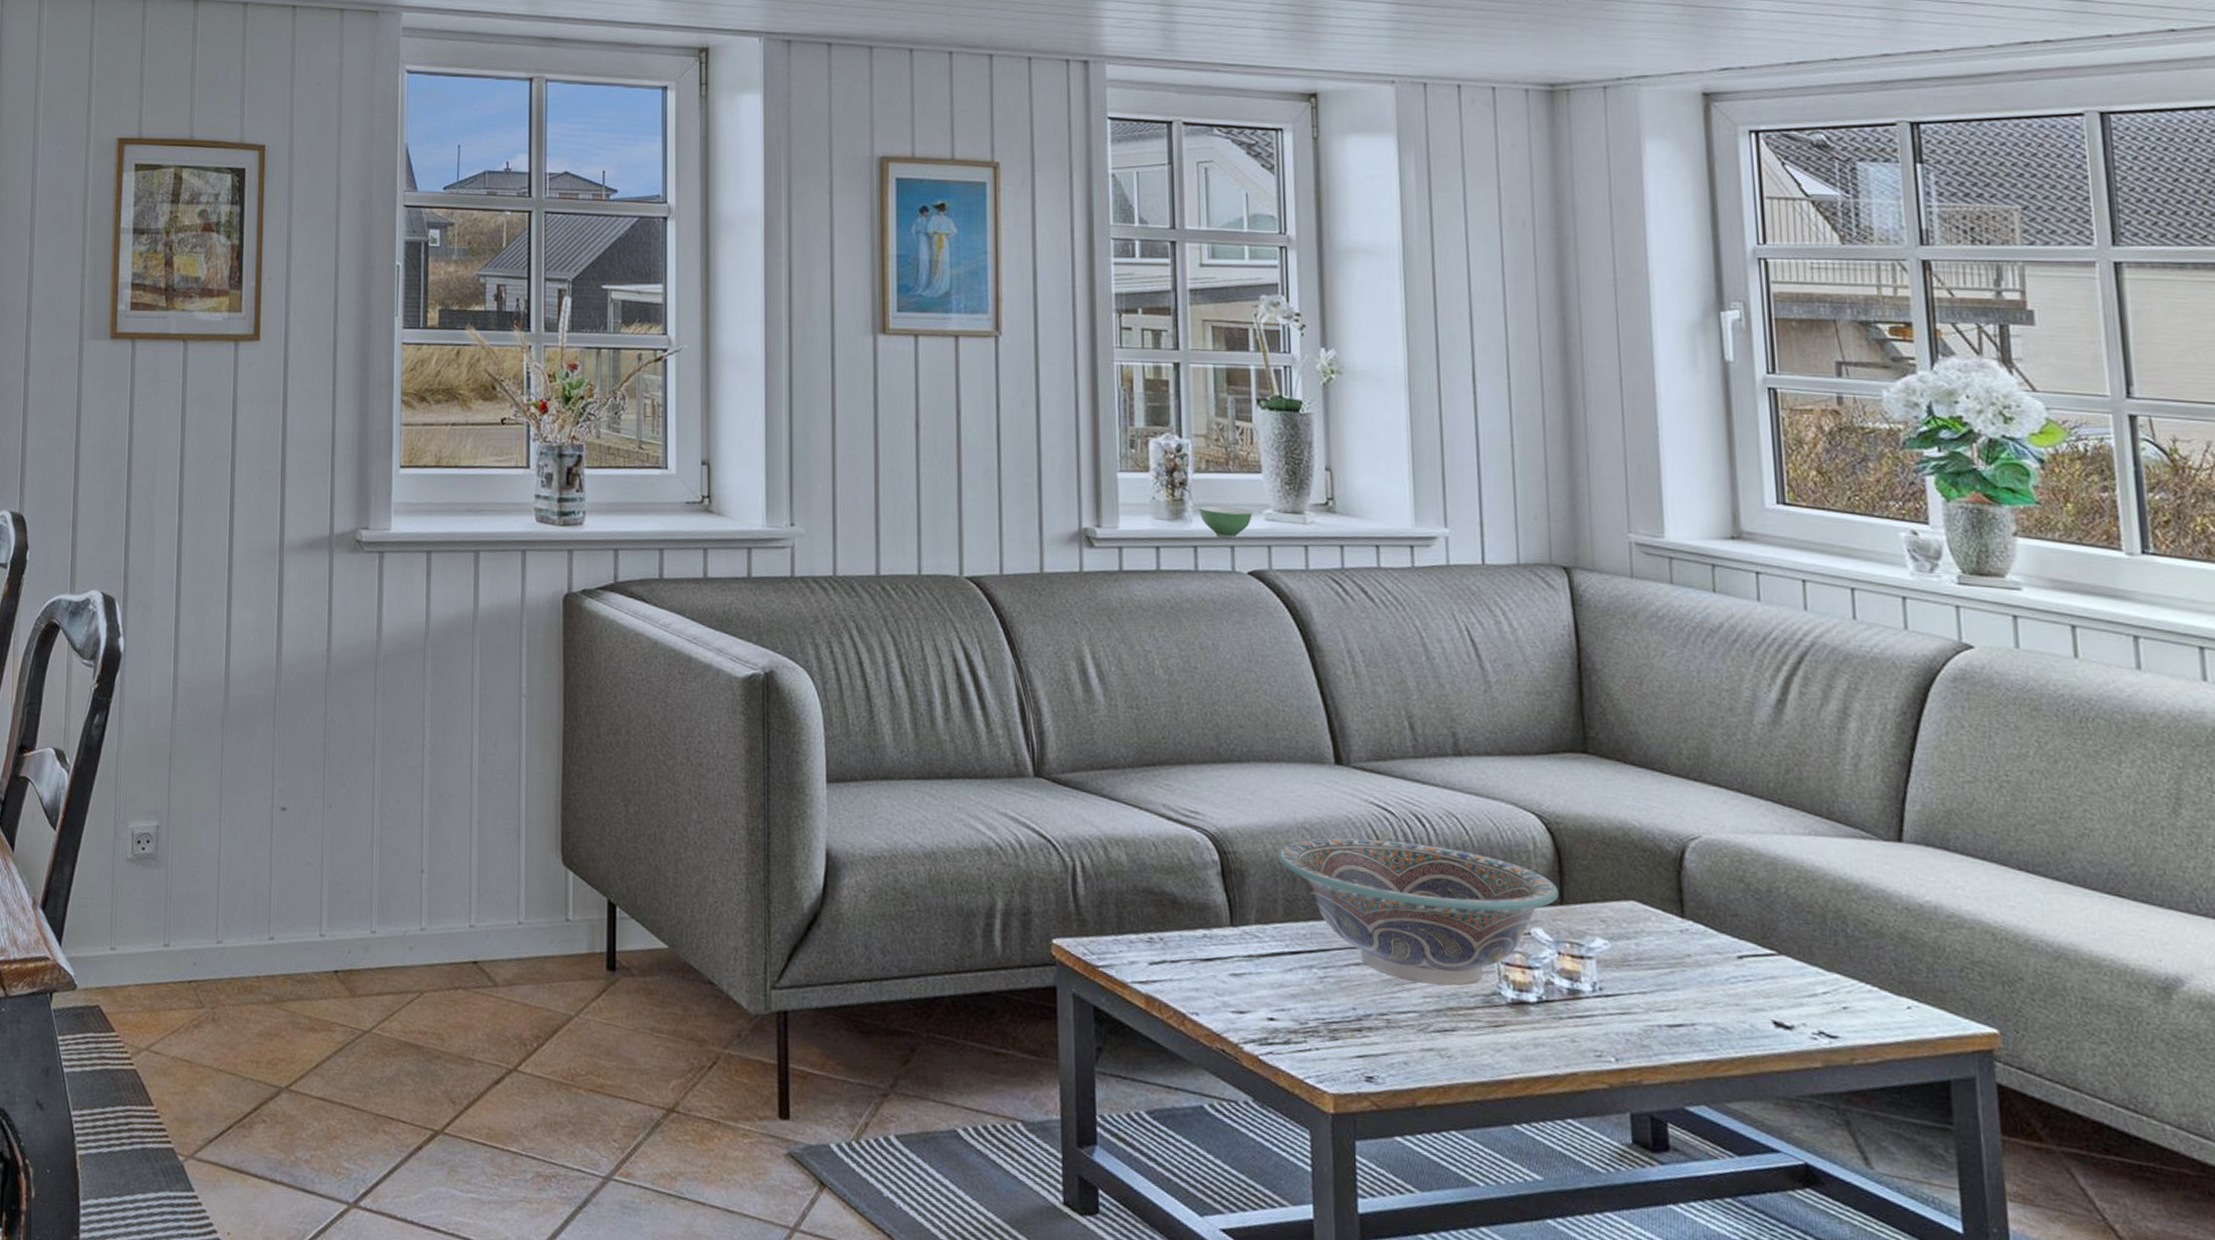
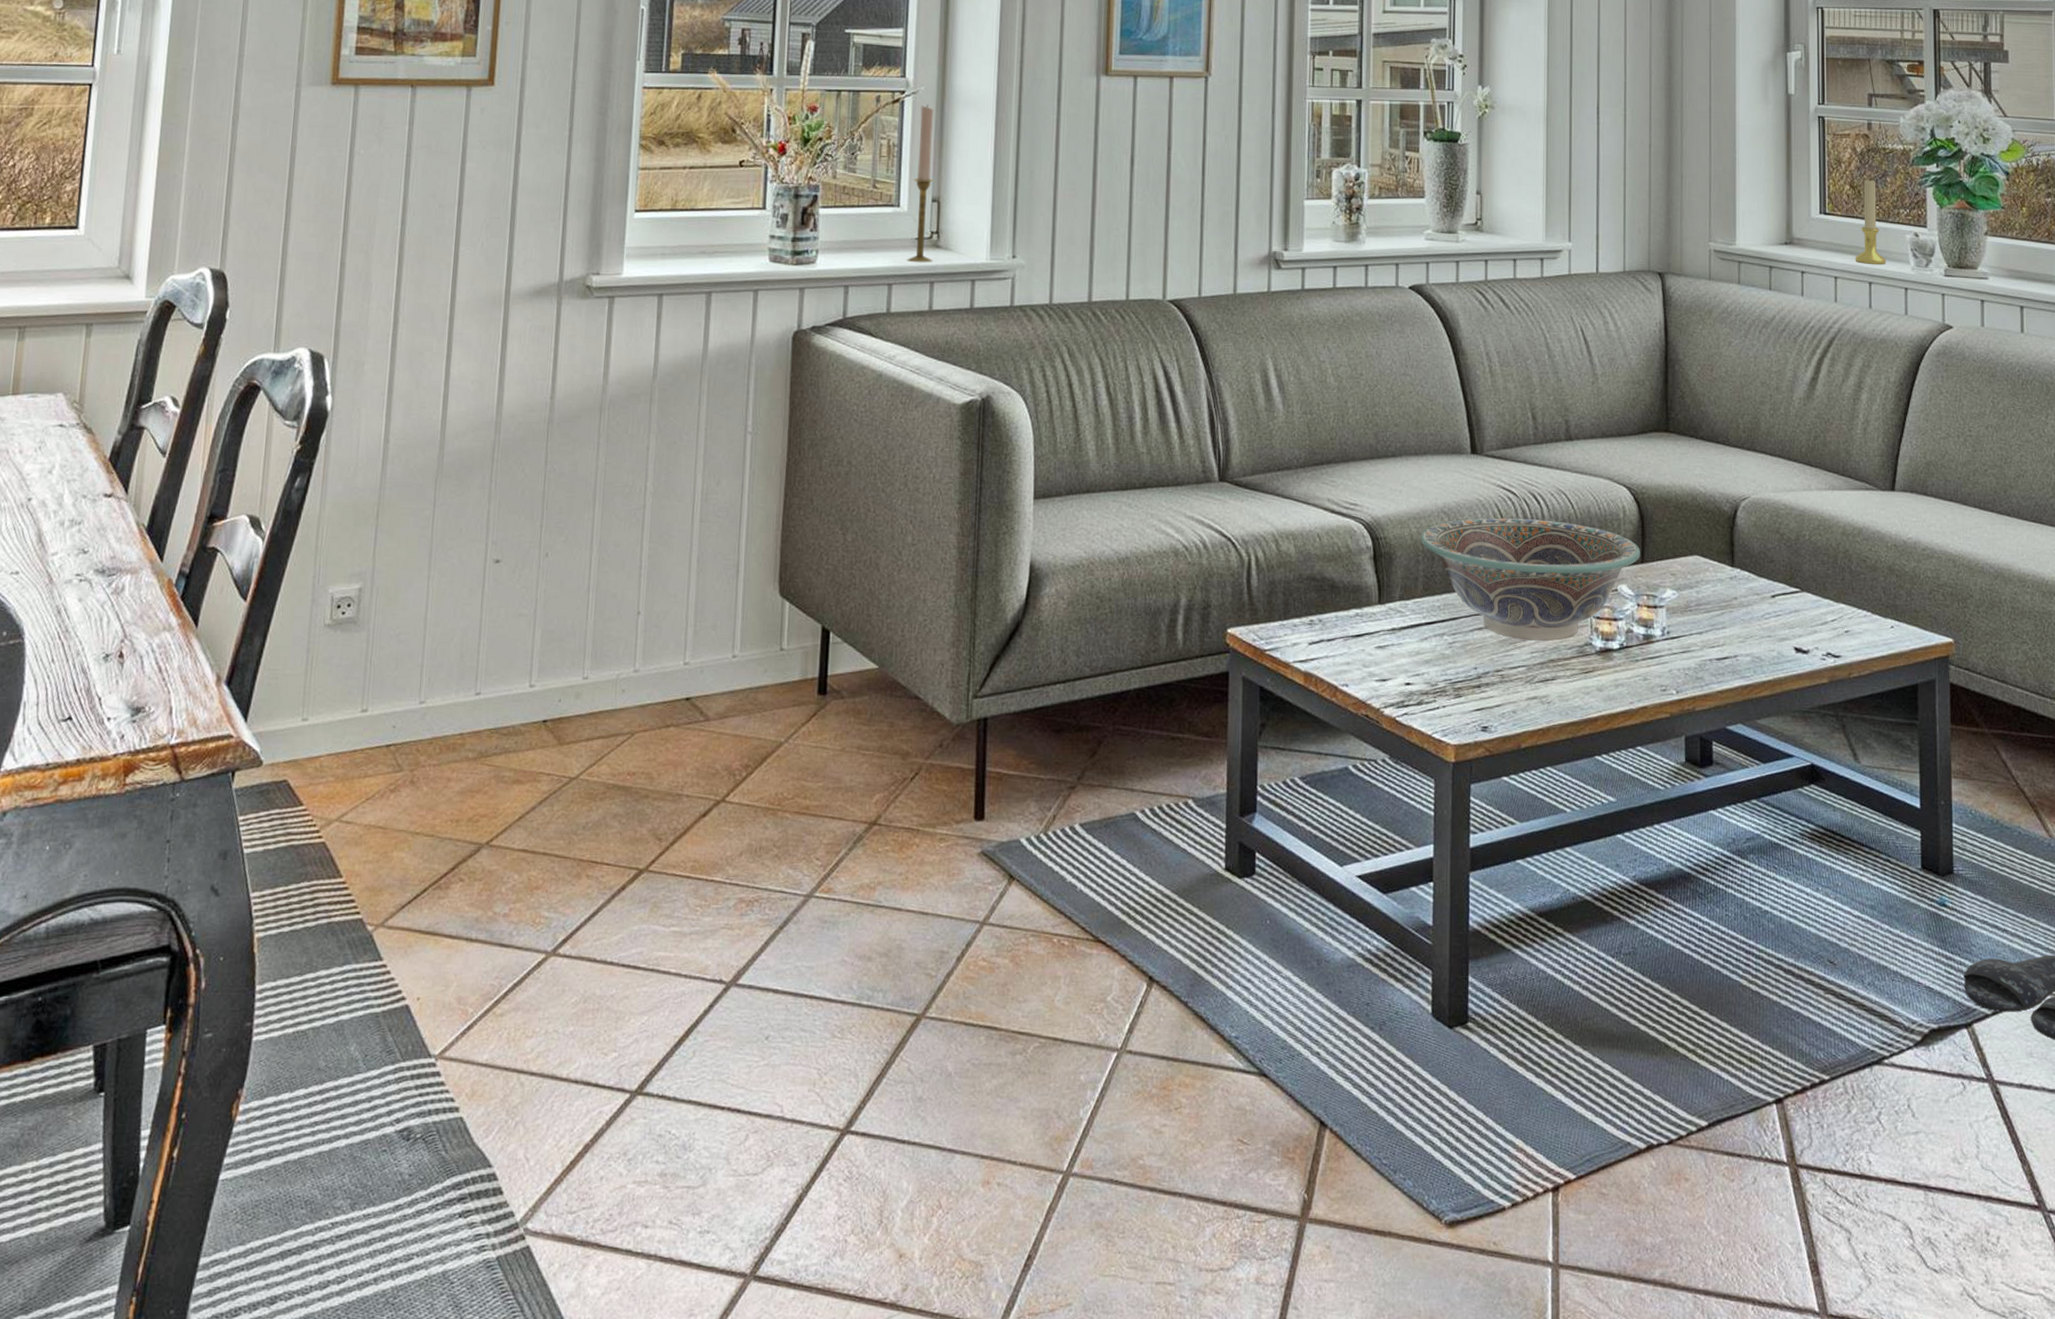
candlestick: none [677,363,706,529] -> present [906,104,934,263]
bowl: present [1197,505,1254,540] -> none [1370,228,1416,258]
candle holder: none [1829,462,1874,568] -> present [1855,178,1886,265]

